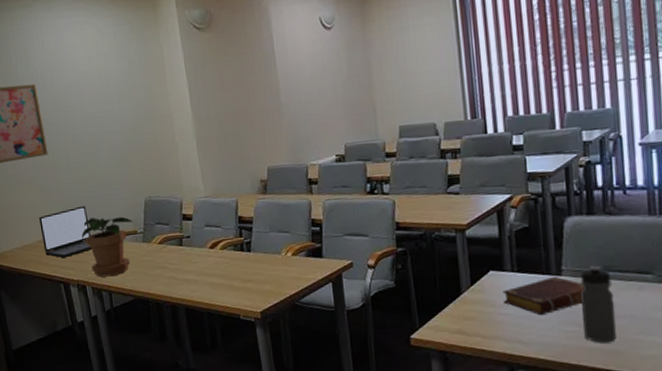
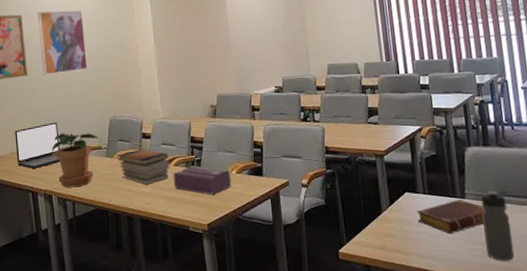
wall art: none [52,75,117,153] -> present [37,9,88,75]
book stack: none [155,232,215,271] -> present [117,149,169,185]
tissue box: none [220,248,287,281] -> present [173,165,232,195]

